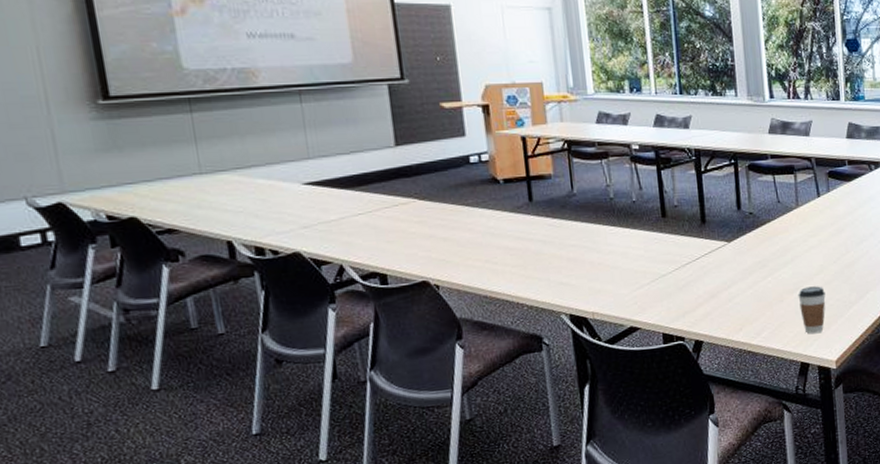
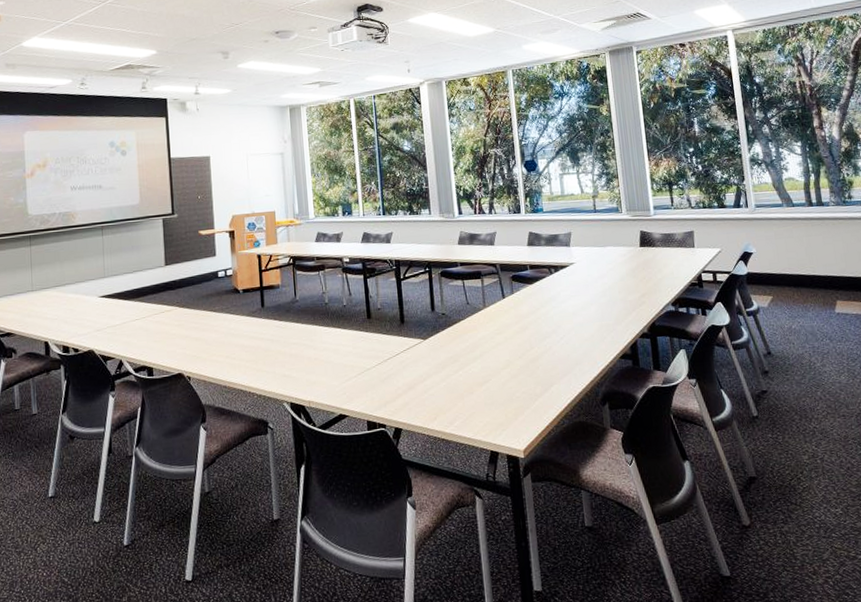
coffee cup: present [798,286,826,334] -> none [486,379,513,424]

